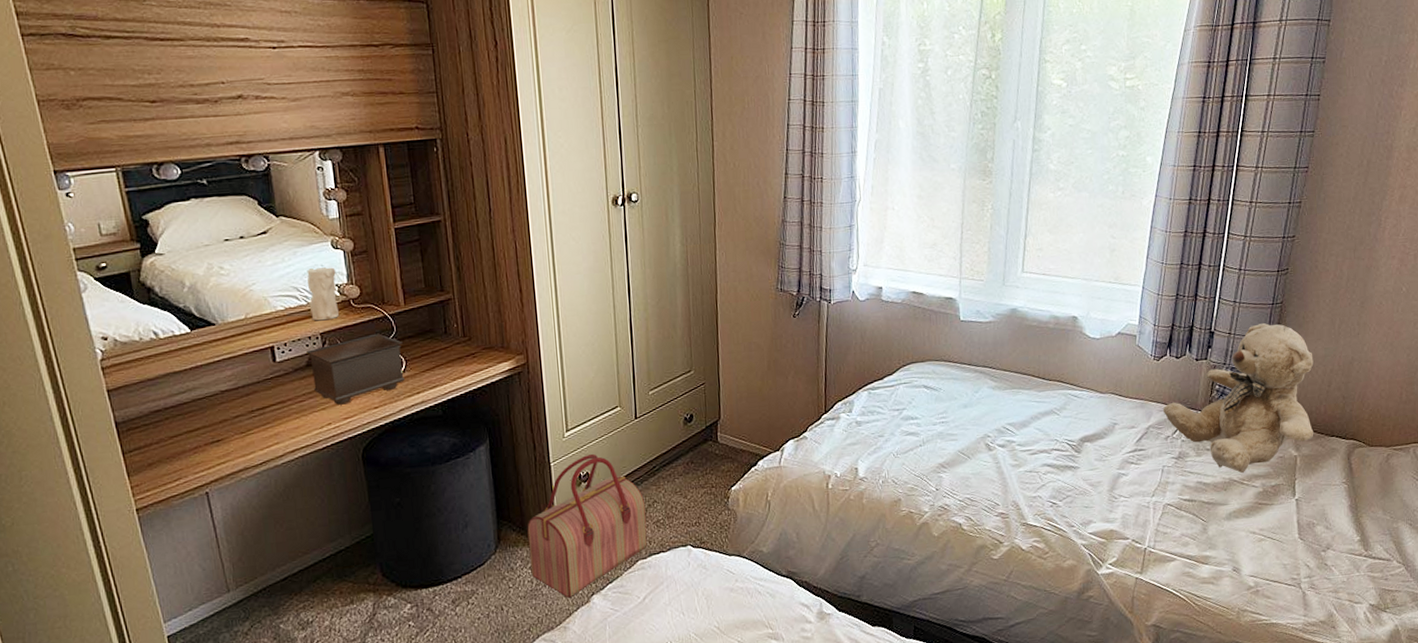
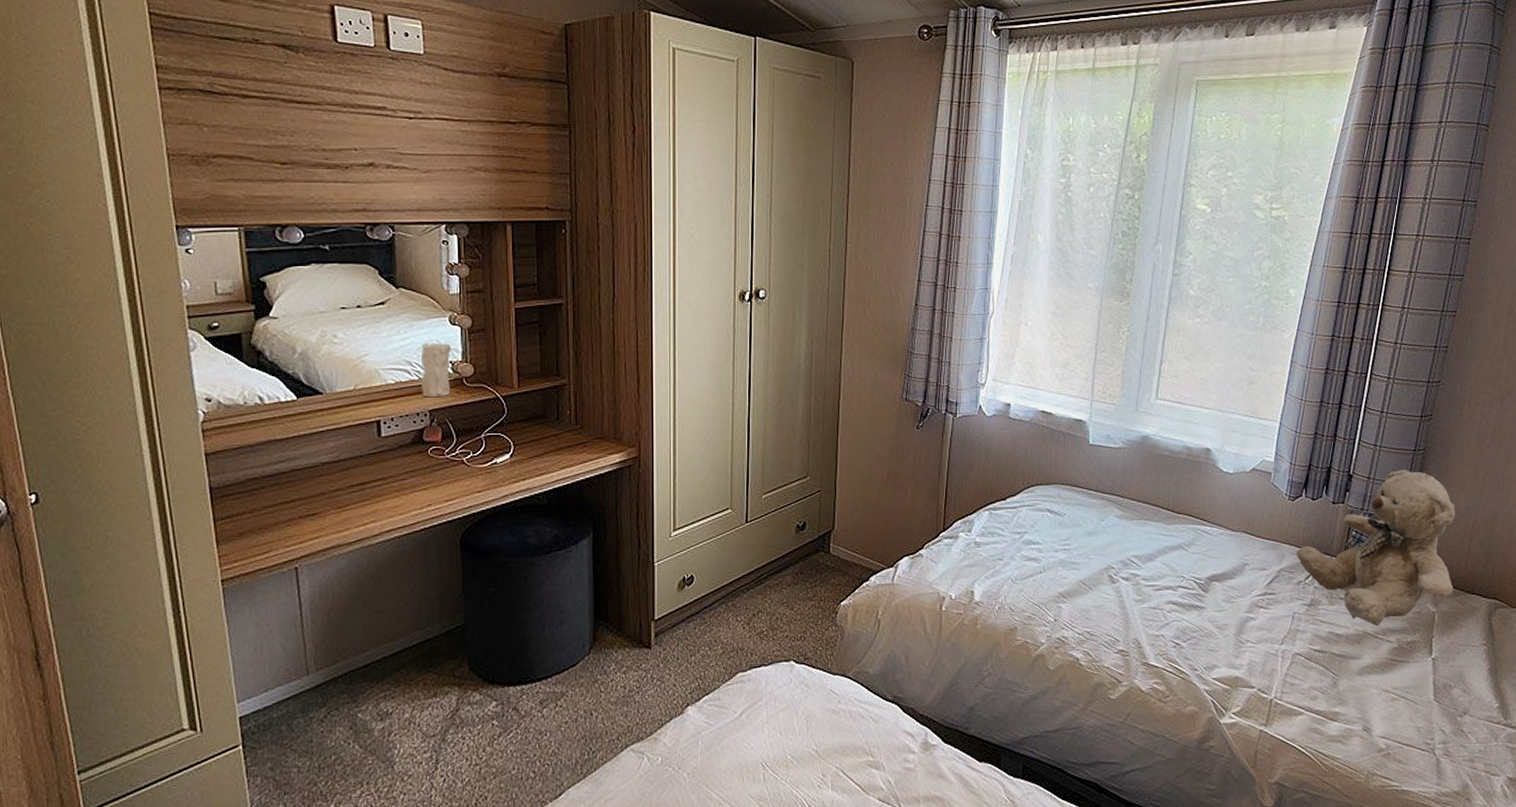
jewelry box: present [306,333,405,405] -> none [413,414,512,486]
handbag: present [527,453,648,598] -> none [624,556,750,708]

